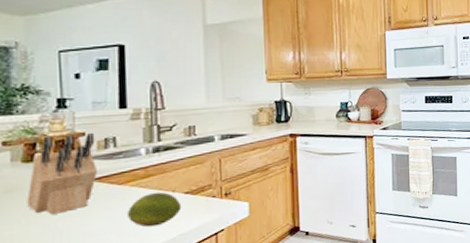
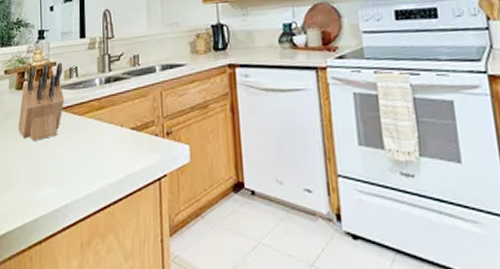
fruit: present [126,192,182,227] -> none [85,125,129,163]

